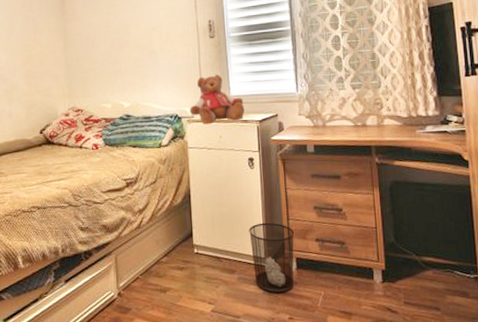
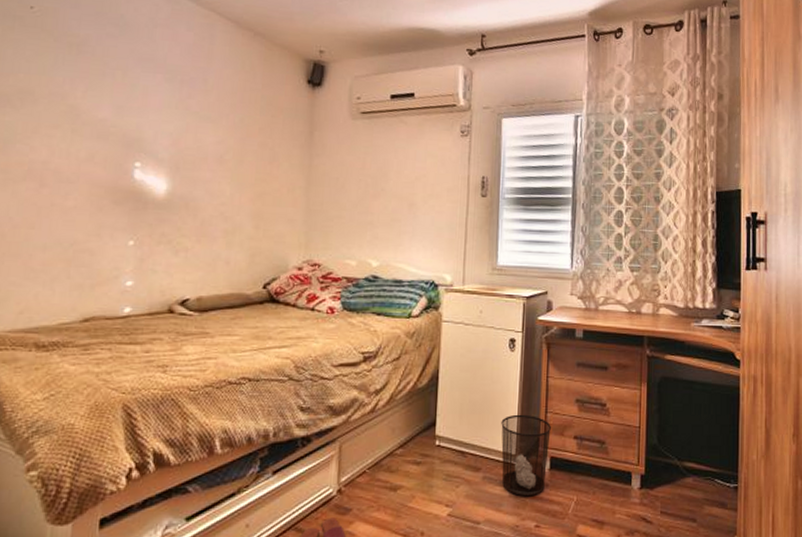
teddy bear: present [190,74,245,125] -> none [449,238,512,296]

